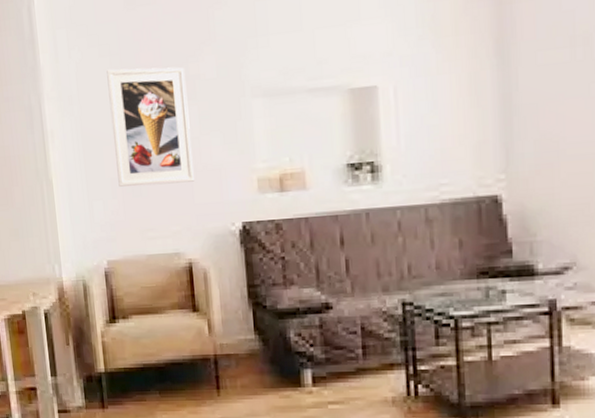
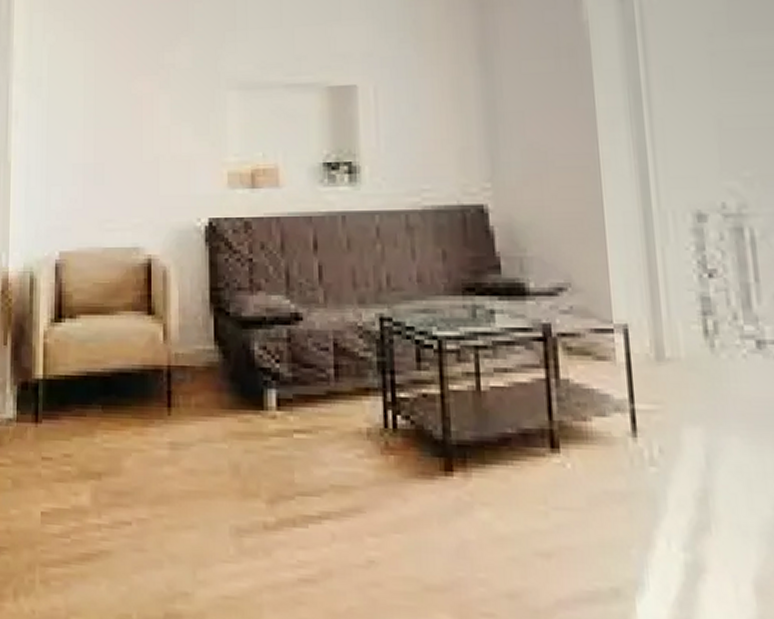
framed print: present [107,67,194,187] -> none [79,53,161,174]

